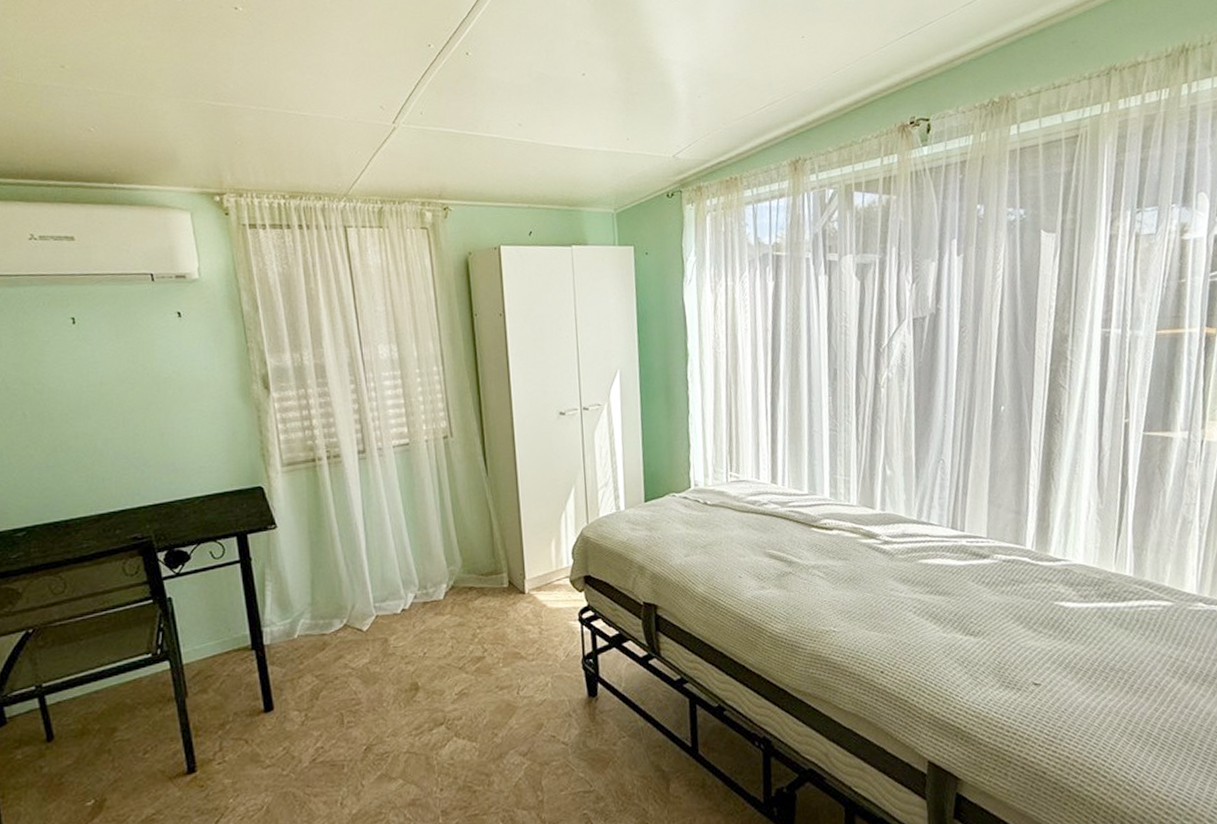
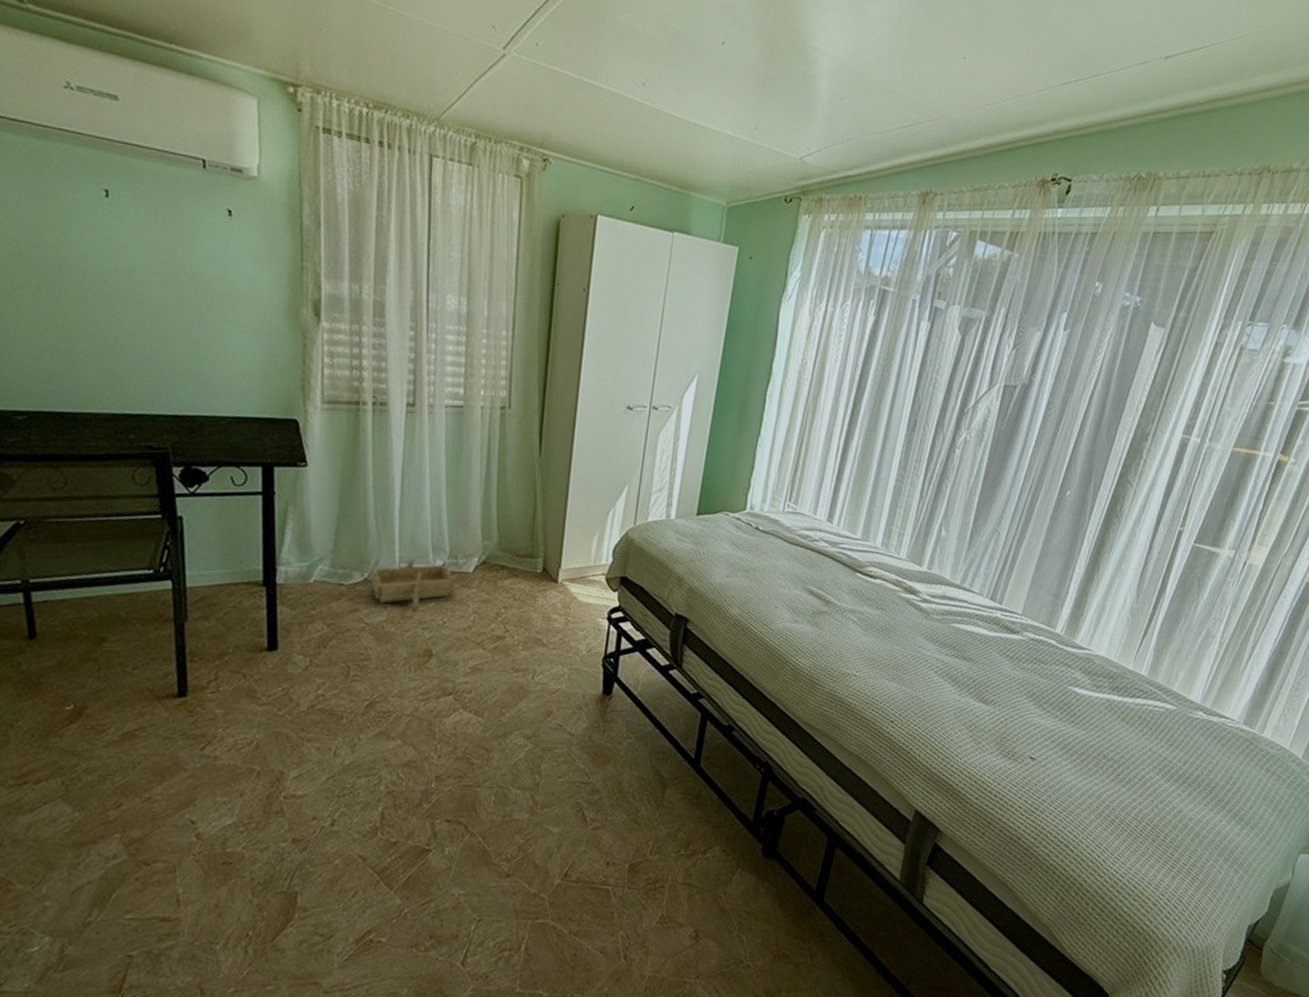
wooden boat: none [350,597,429,645] -> present [371,560,455,609]

